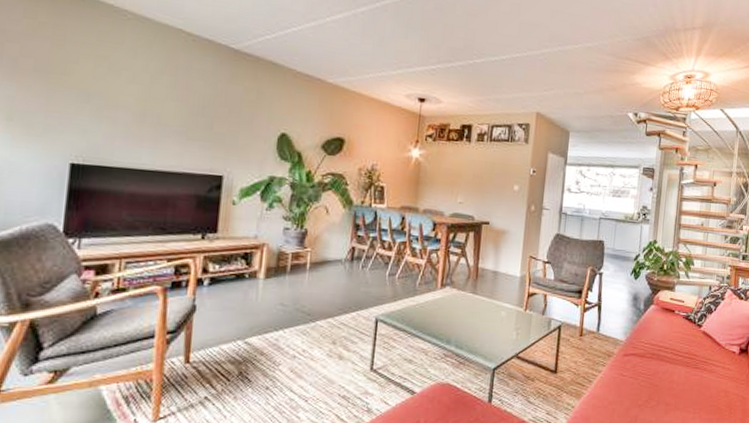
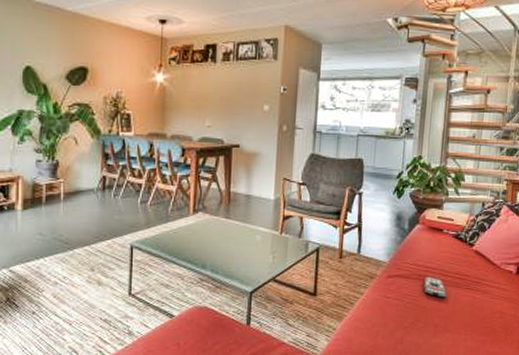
remote control: none [657,355,678,377] -> present [424,276,447,298]

